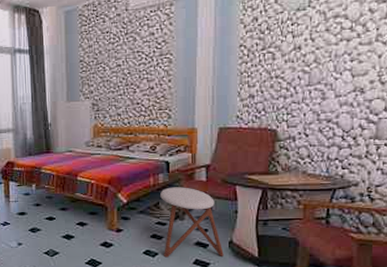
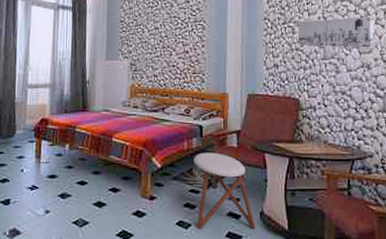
wall art: none [278,32,375,72] -> present [298,16,376,48]

